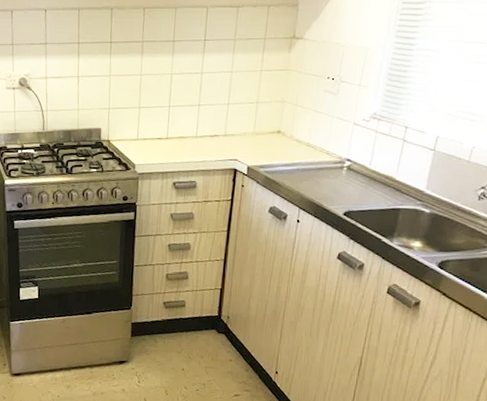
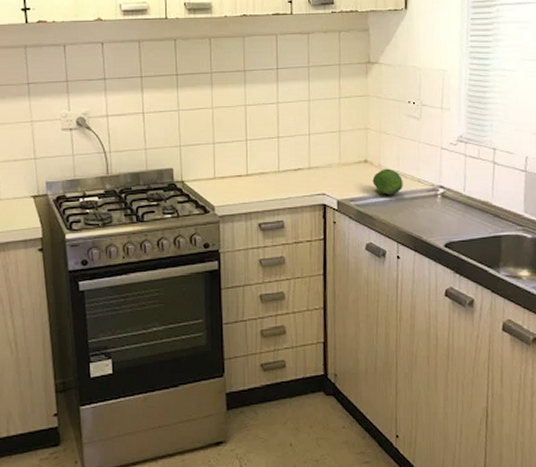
fruit: none [283,140,312,164] -> present [372,168,403,195]

